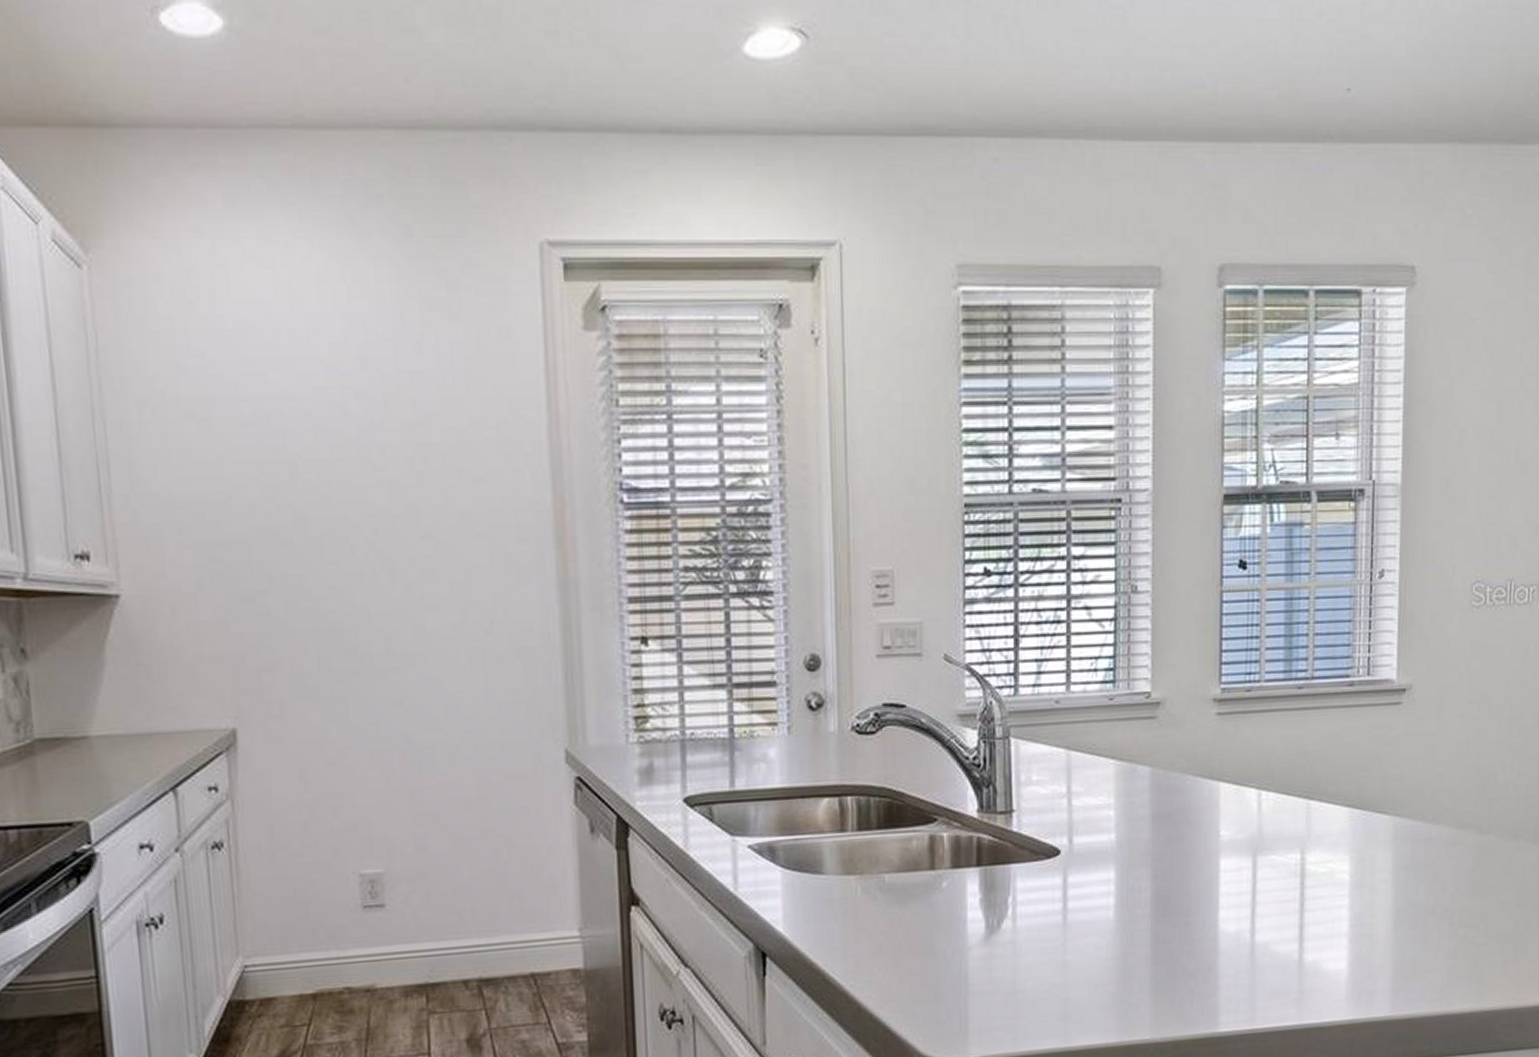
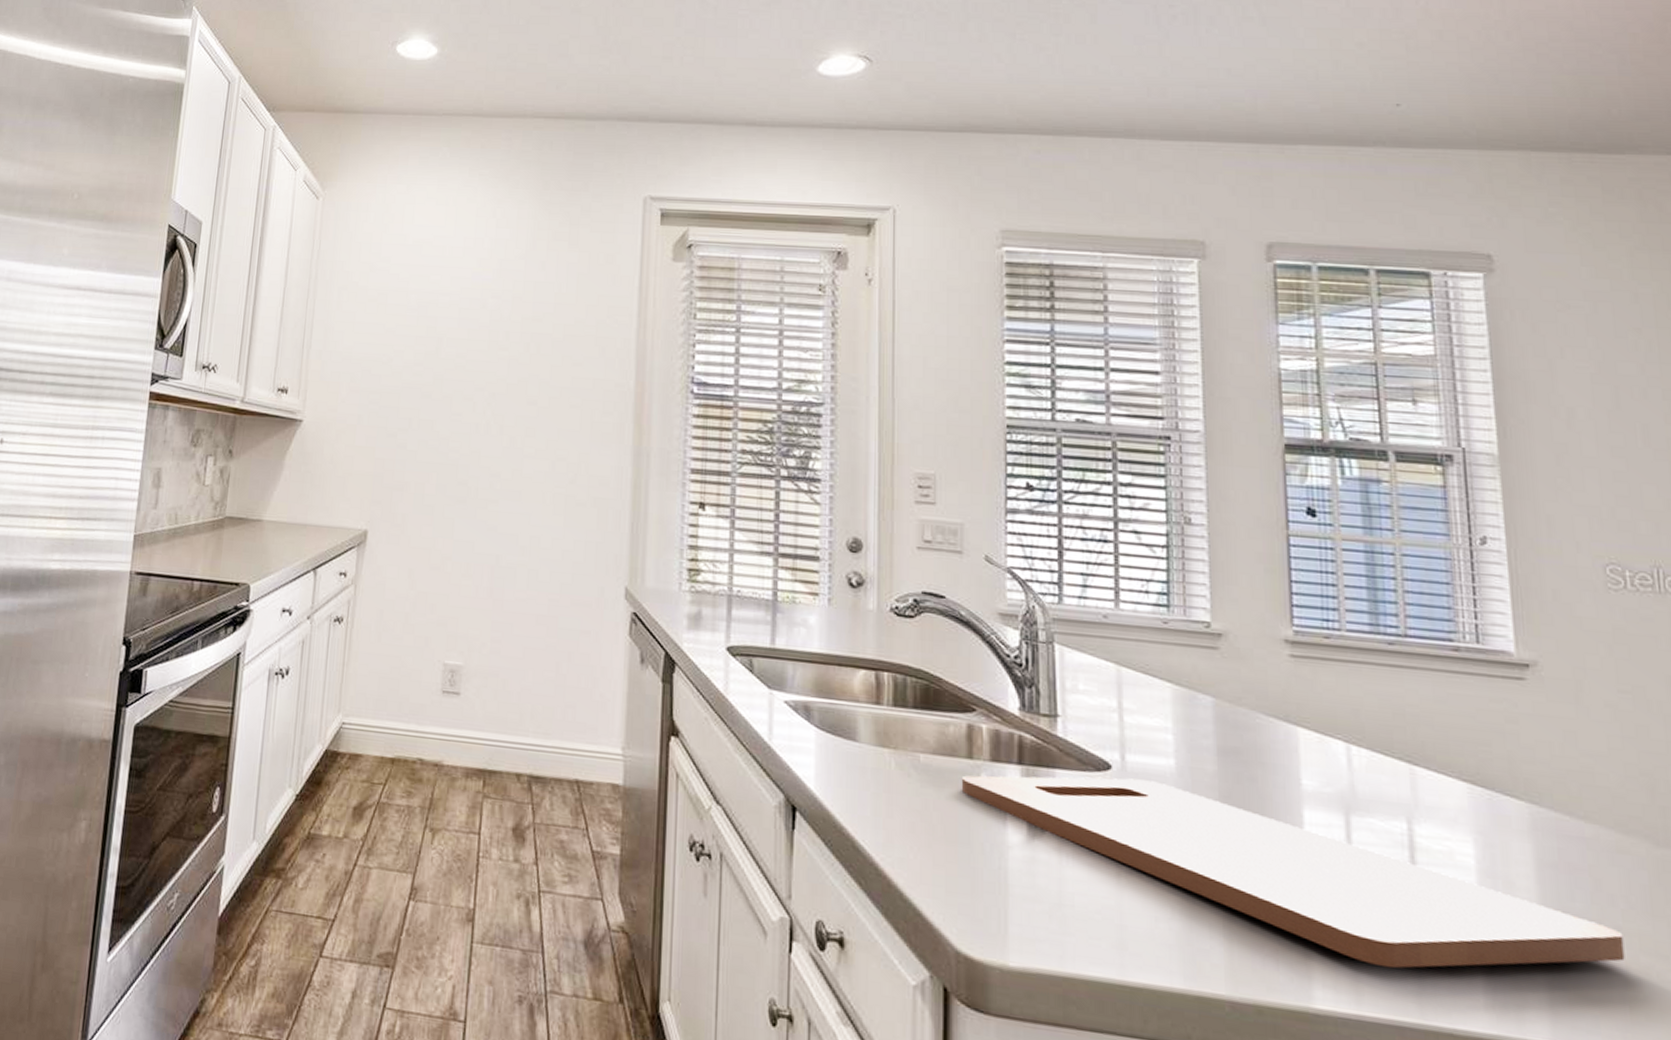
cutting board: none [924,858,1449,984] -> present [961,775,1625,969]

